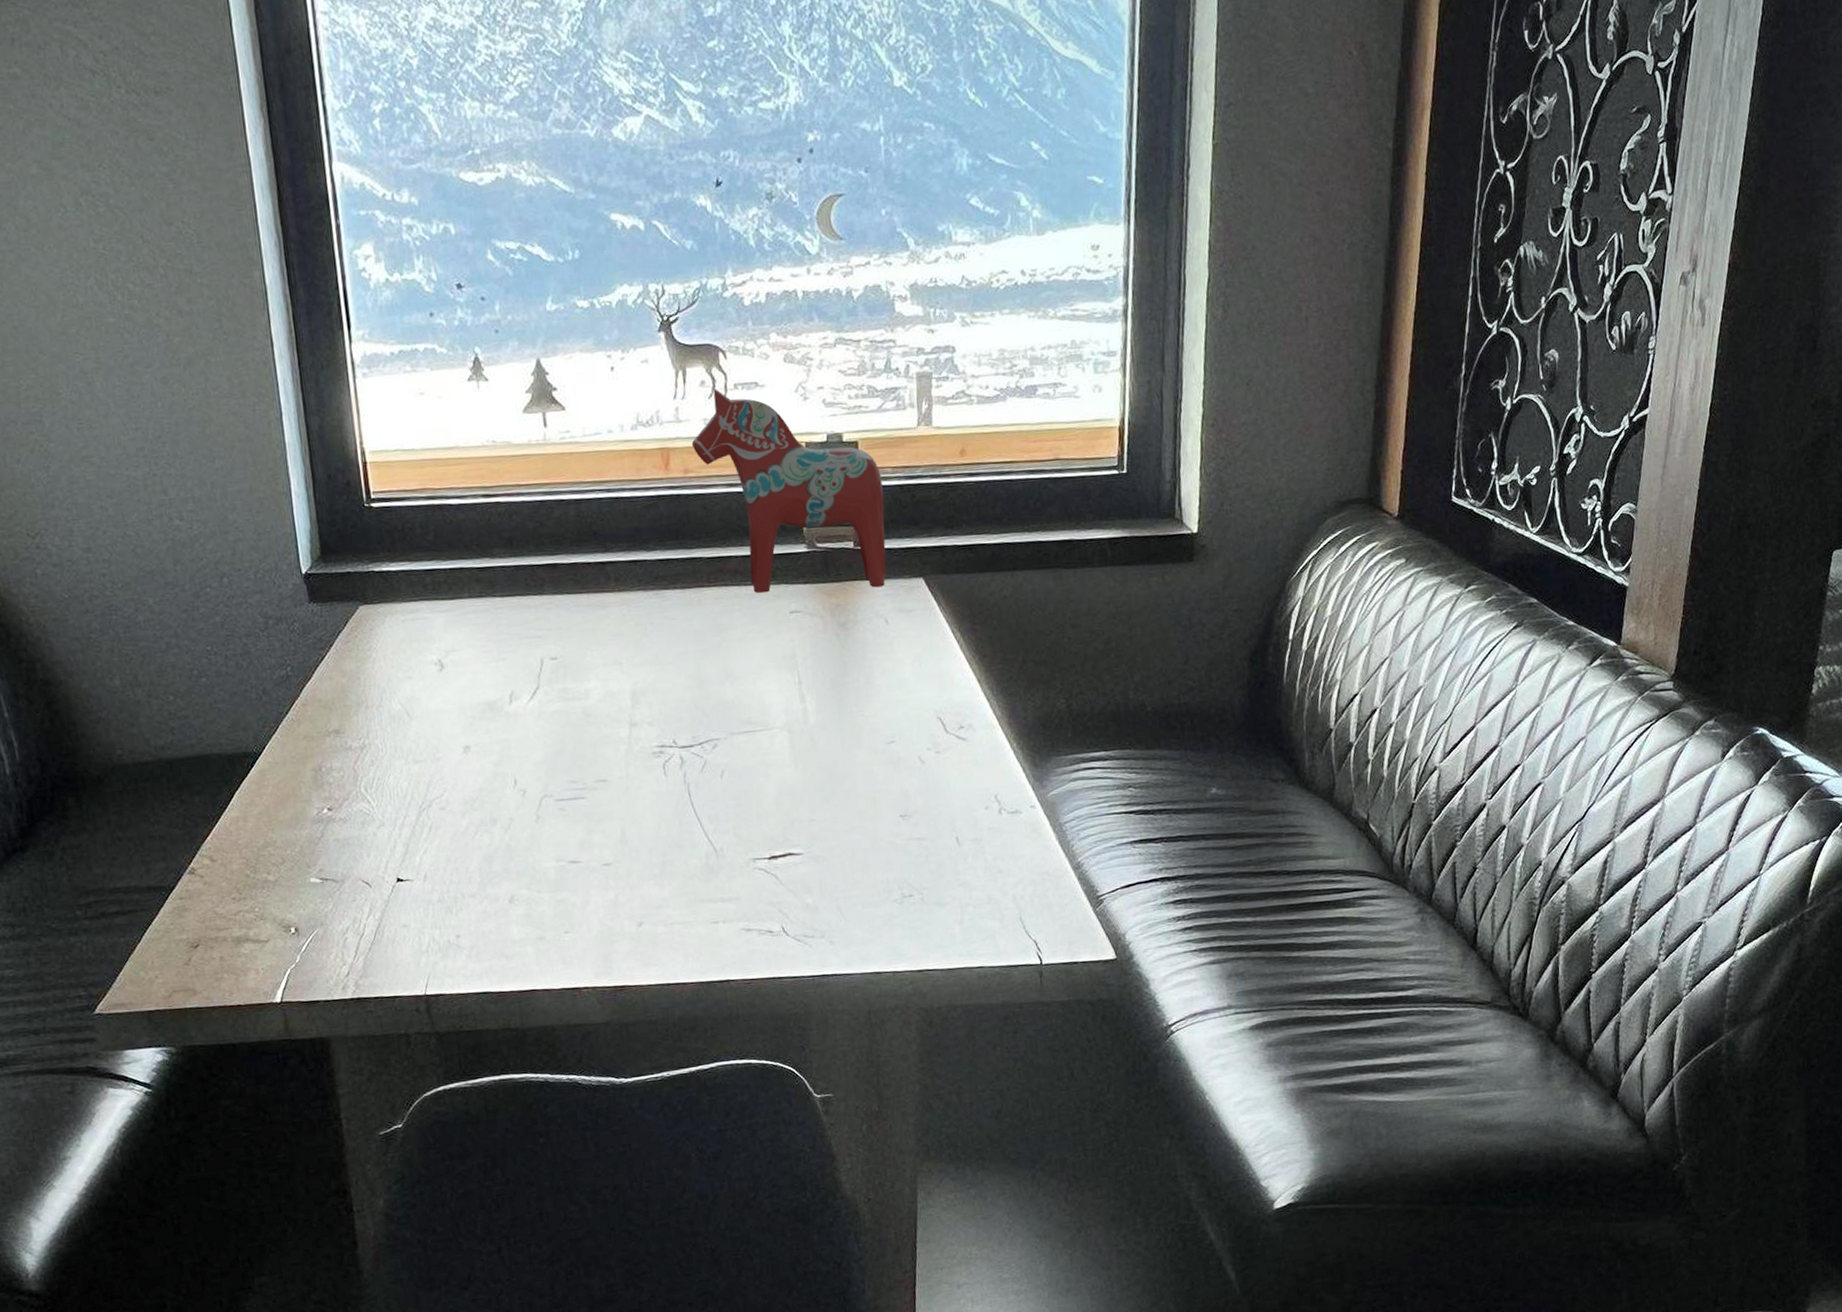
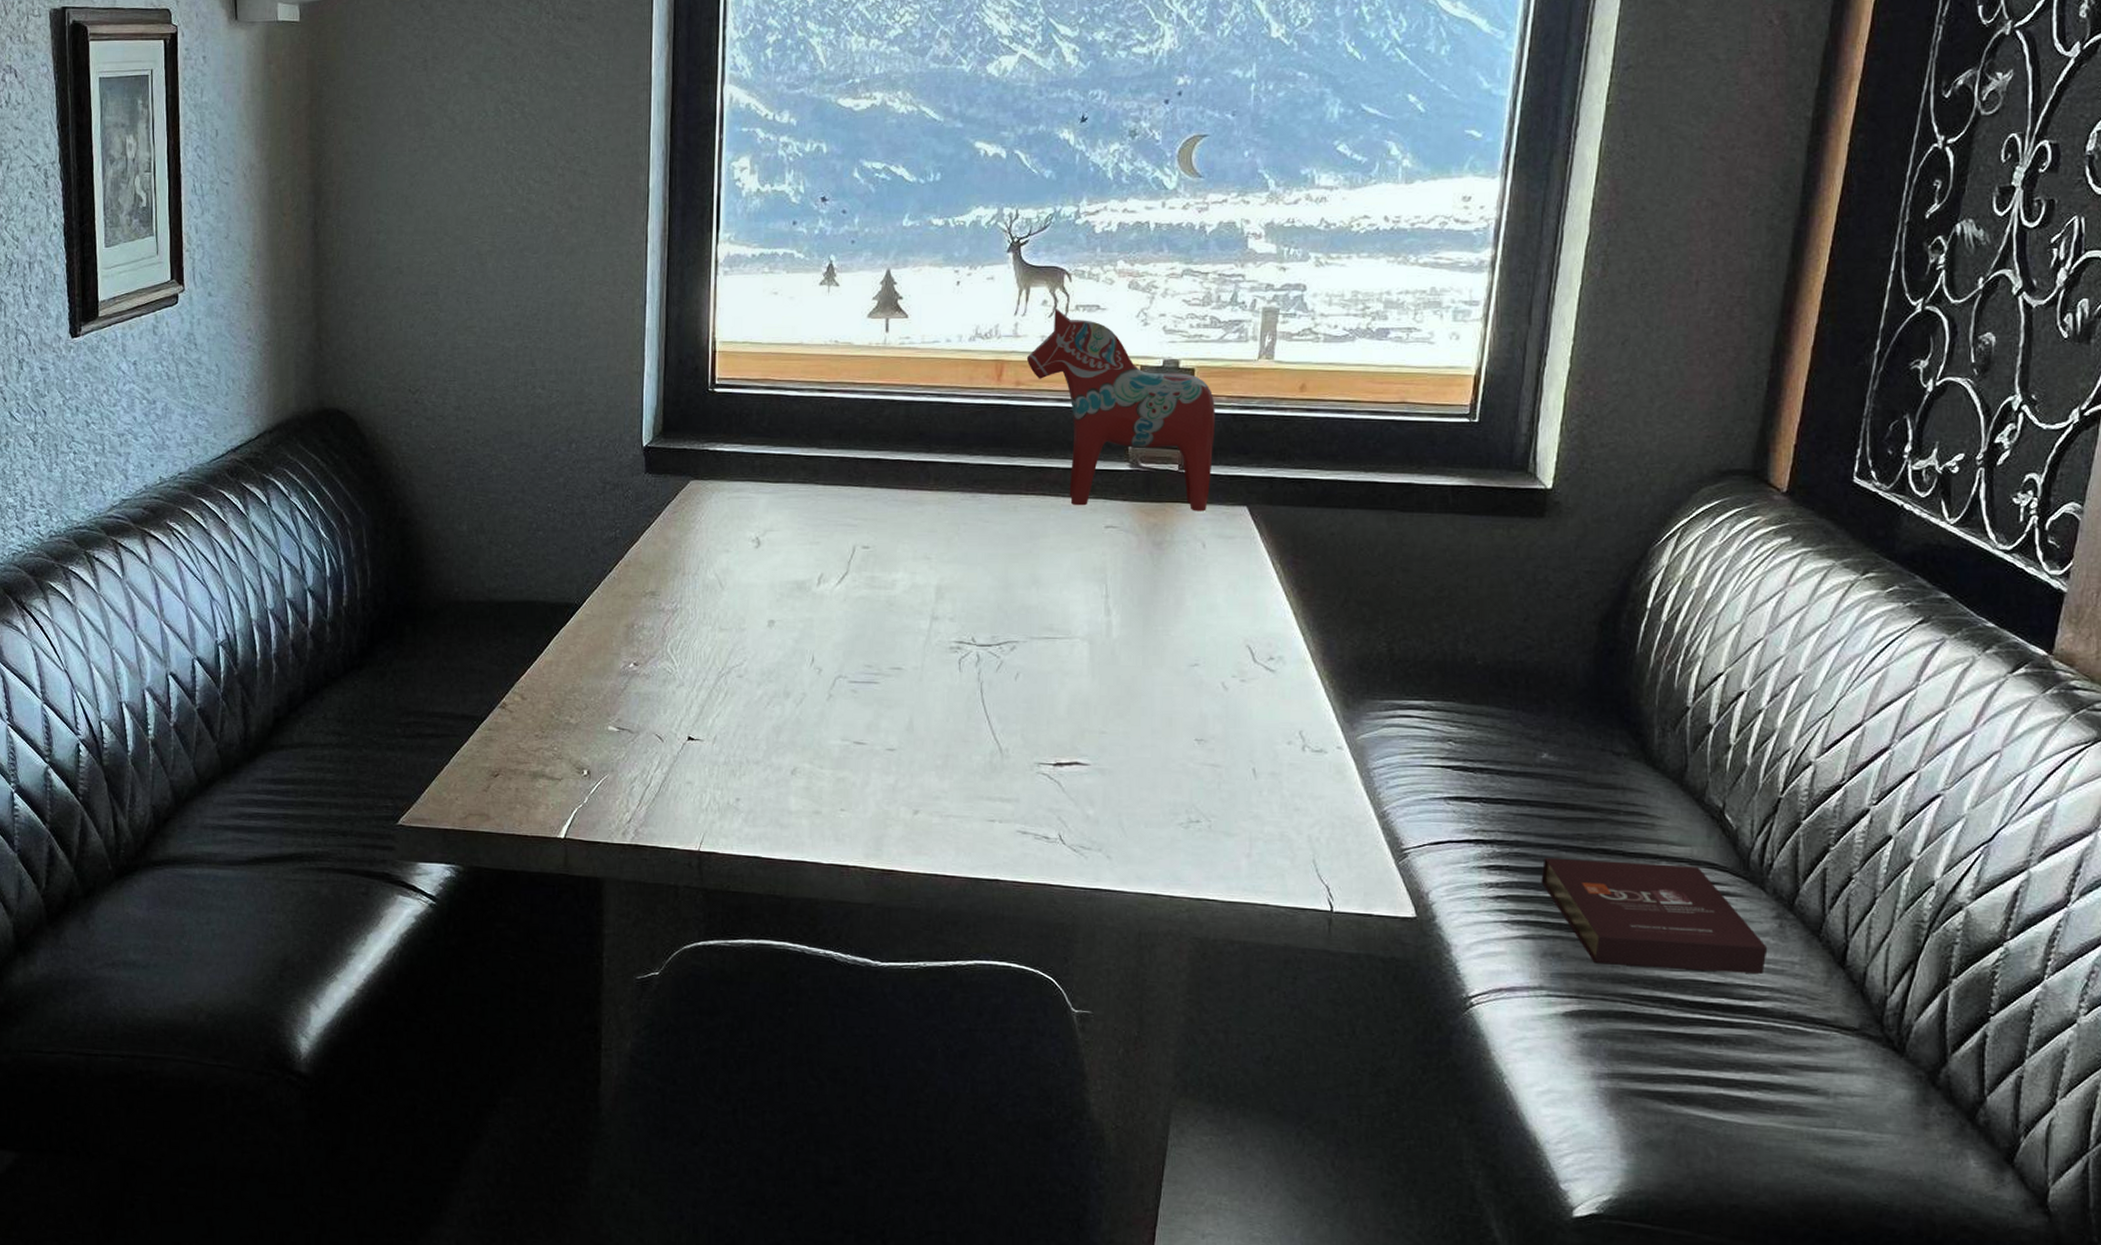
book: none [1220,876,1414,978] -> present [1541,857,1768,974]

